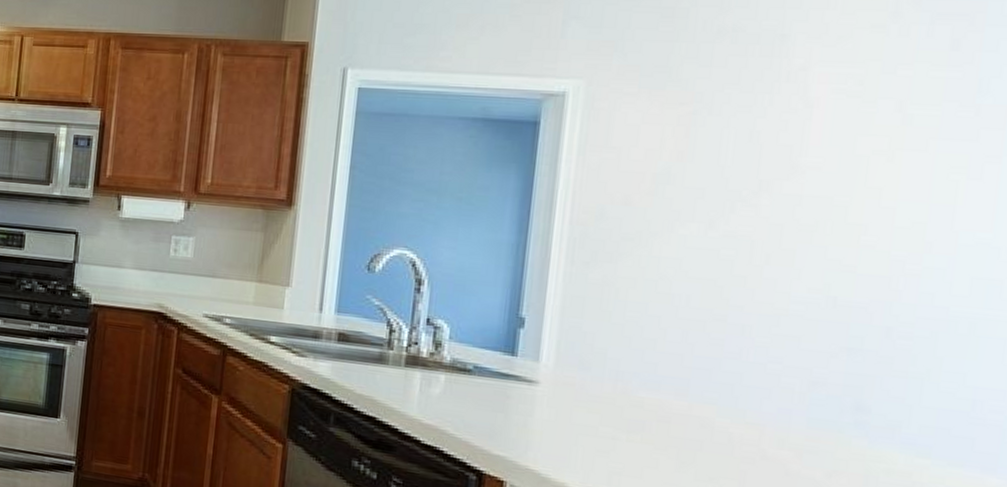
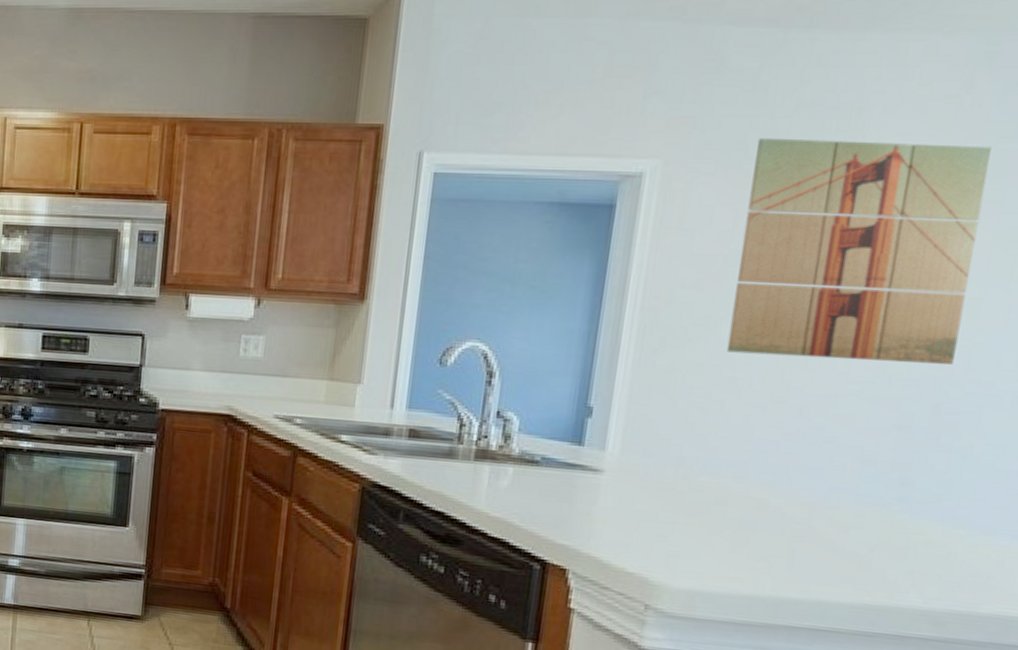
wall art: none [660,61,923,288] -> present [726,137,991,364]

